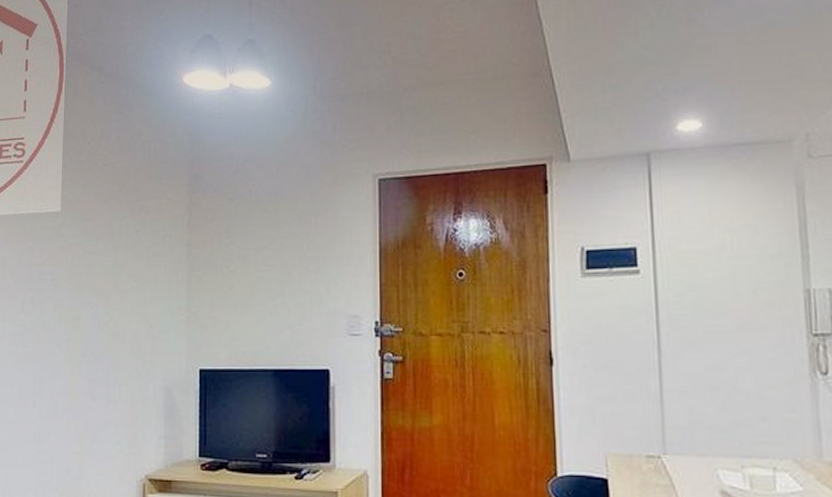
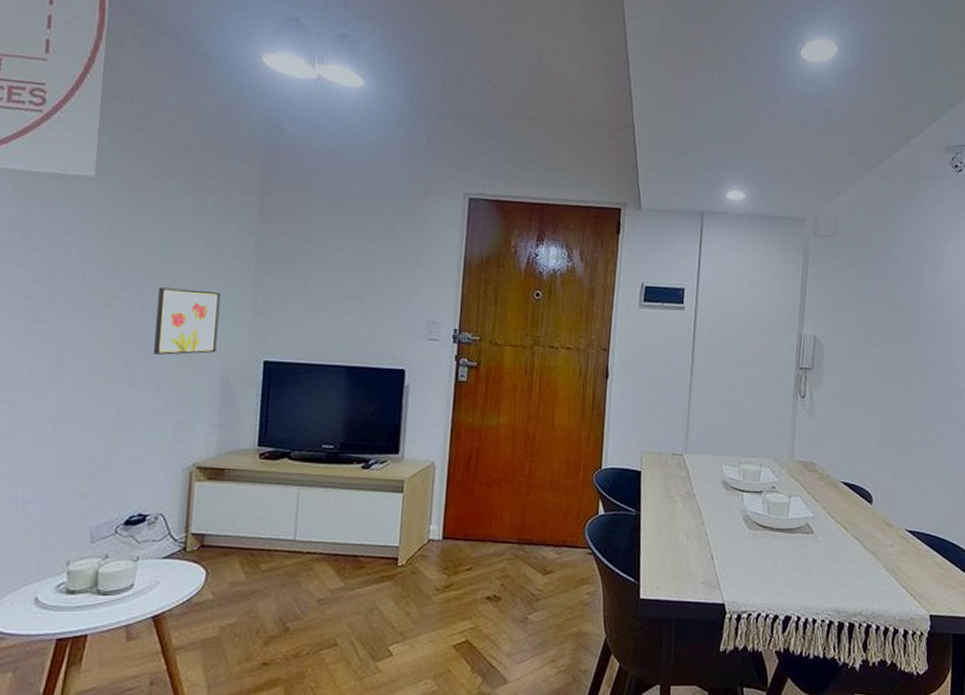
wall art: none [110,304,160,370] -> present [154,287,221,355]

